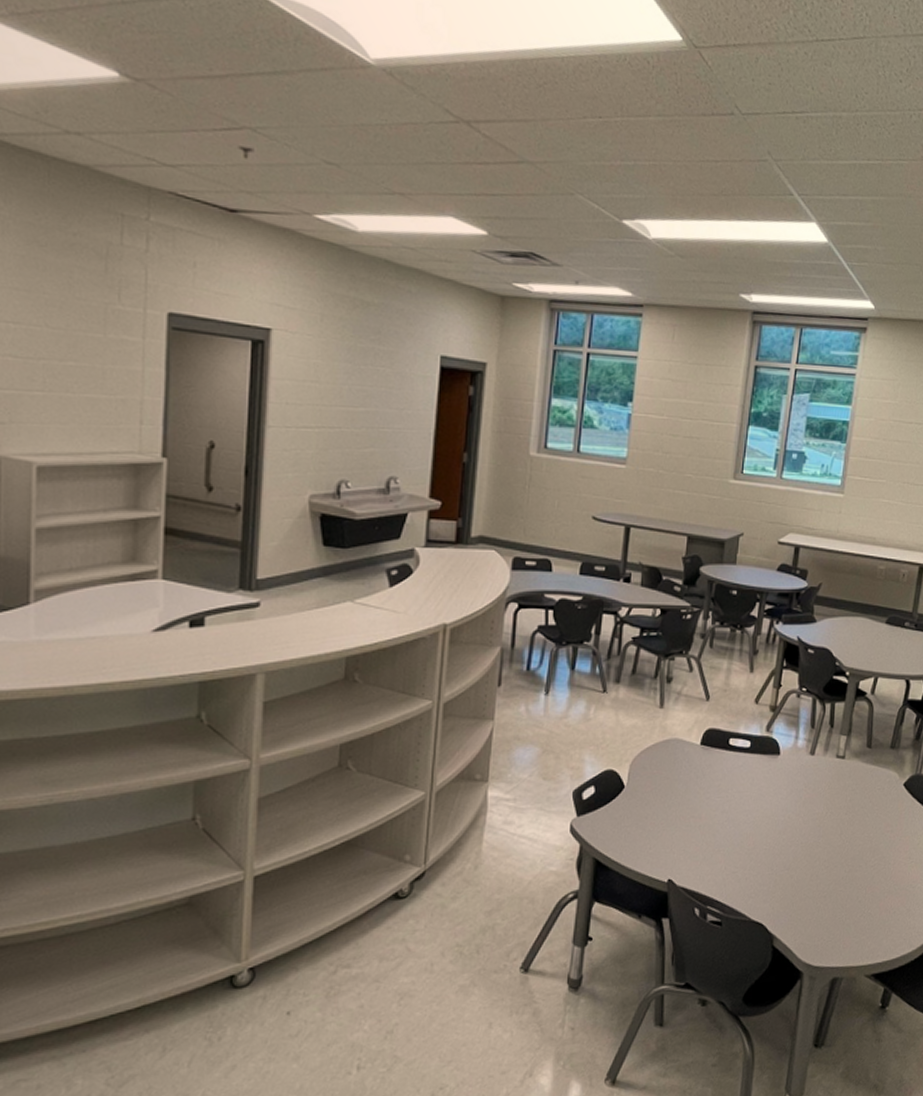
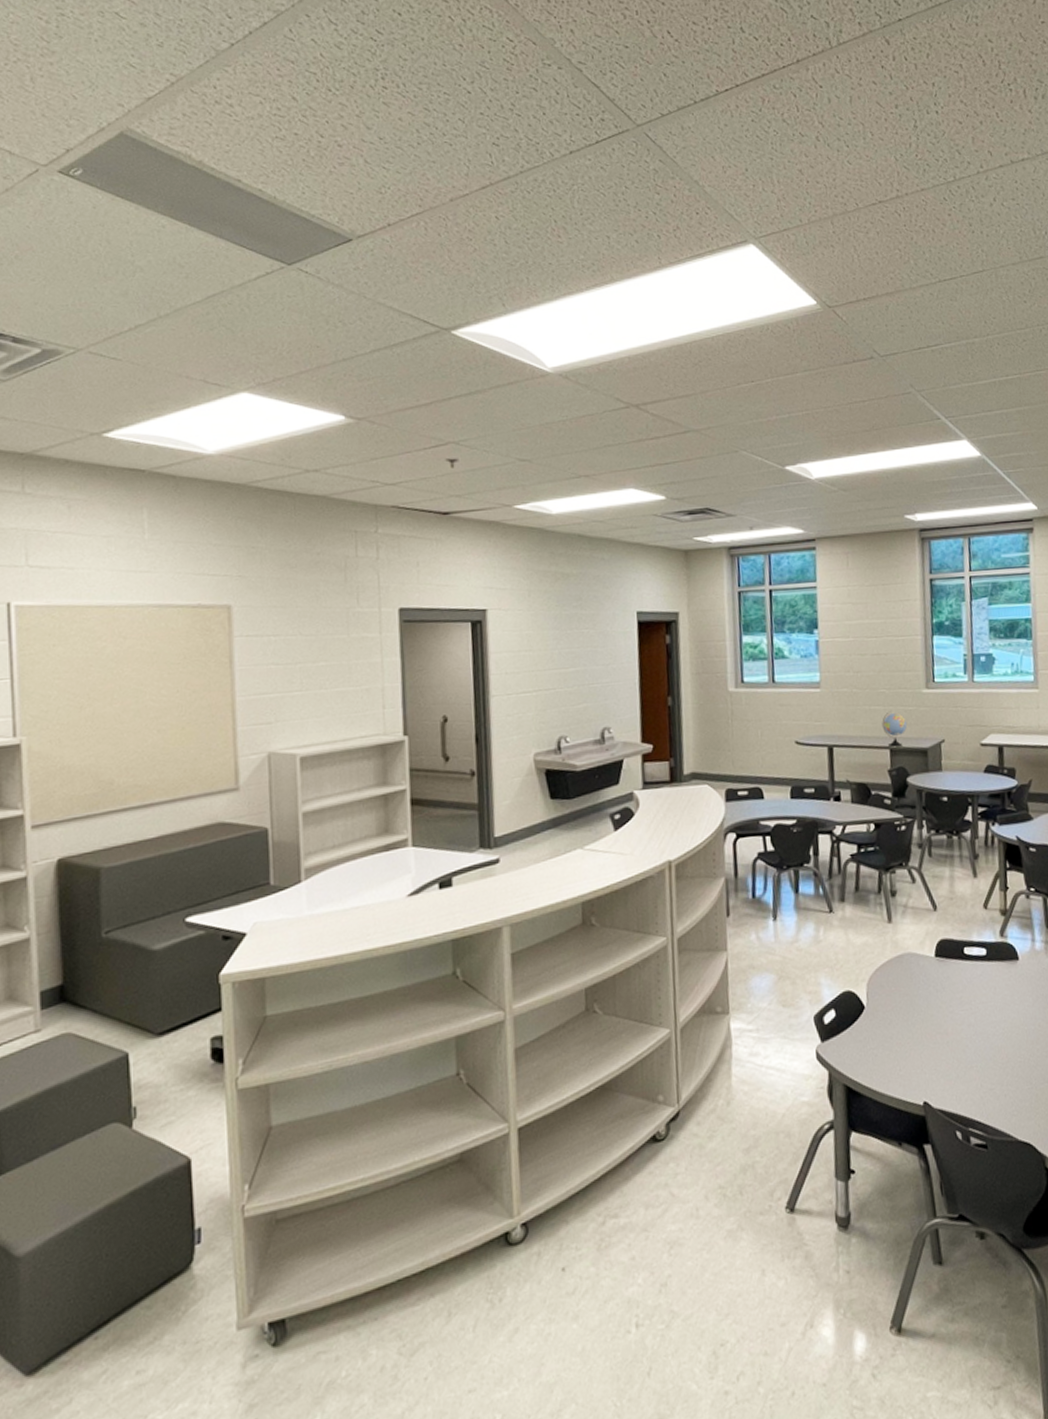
globe: none [683,497,709,535] -> present [882,711,908,747]

